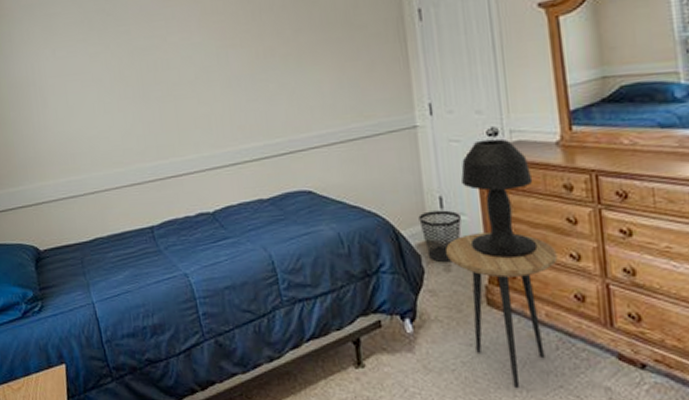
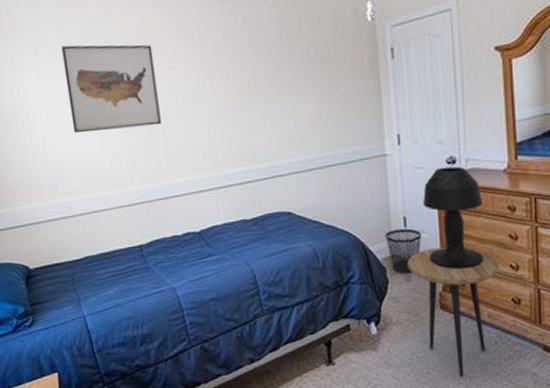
wall art: none [75,15,173,109] -> present [61,44,161,134]

